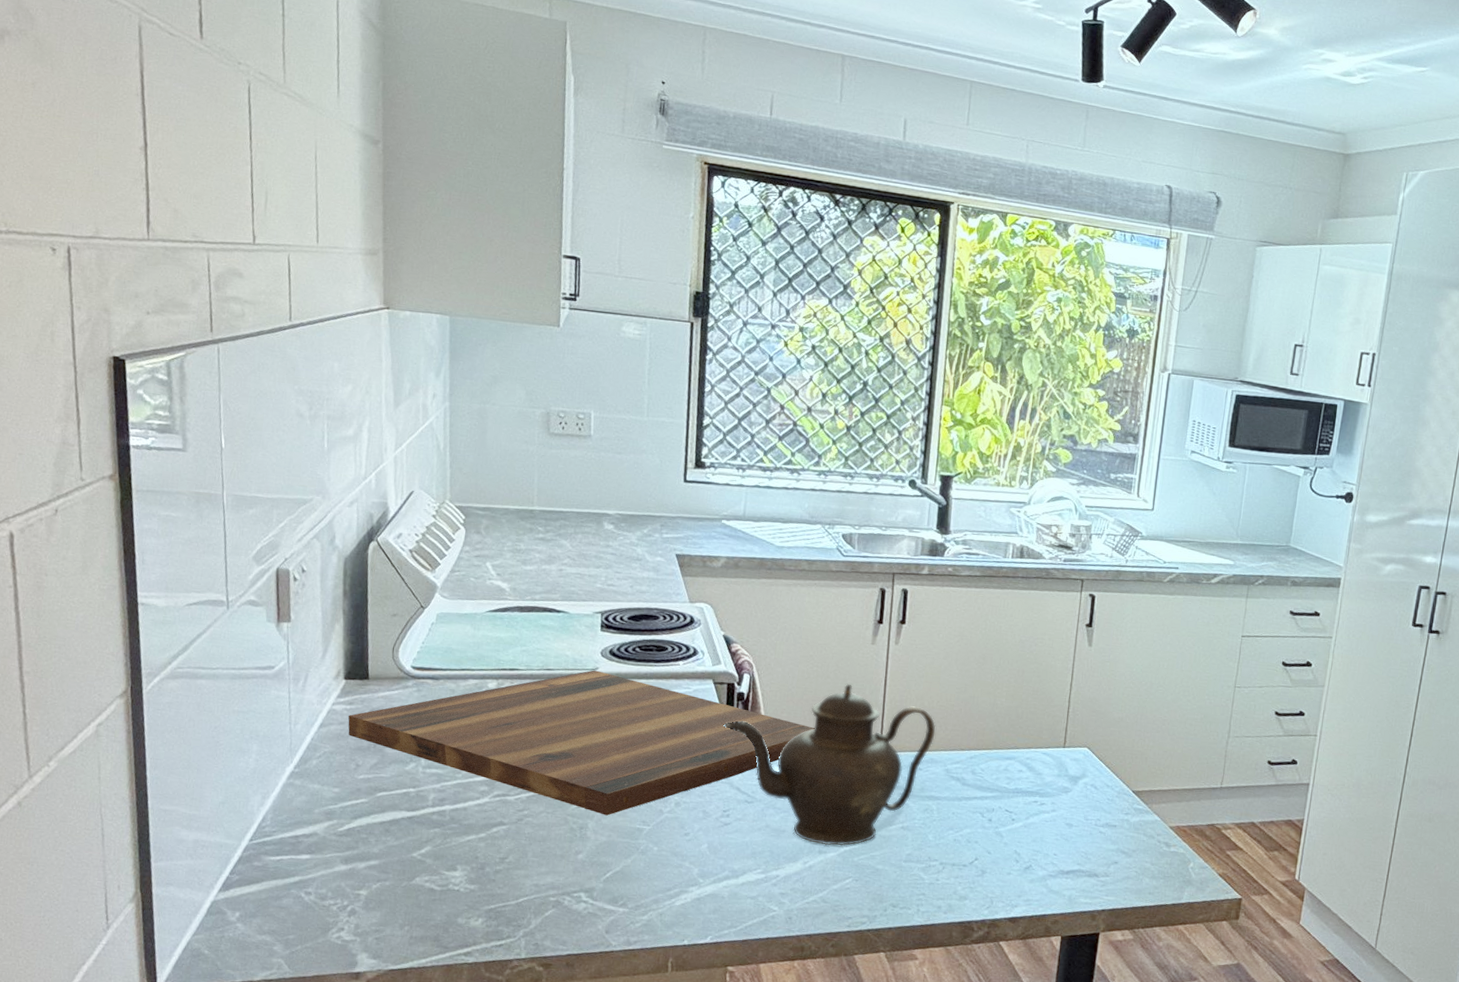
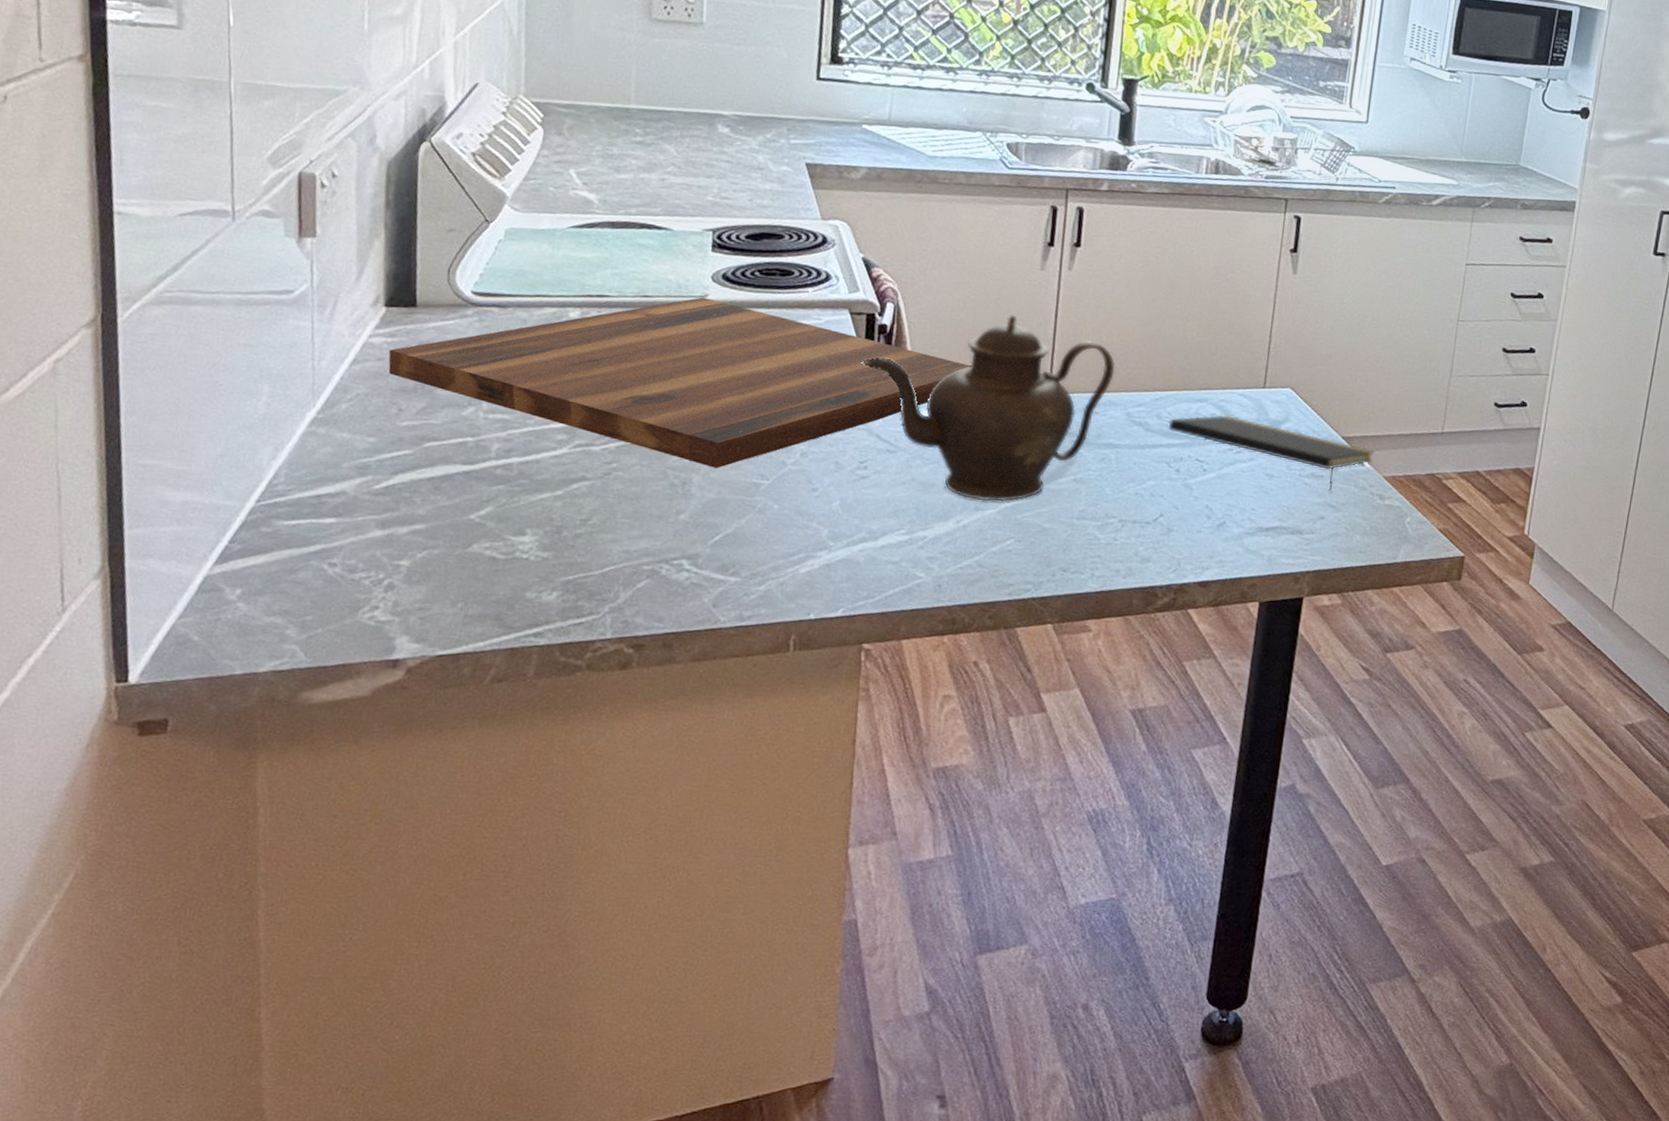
notepad: none [982,770,1162,840] -> present [1168,414,1375,492]

